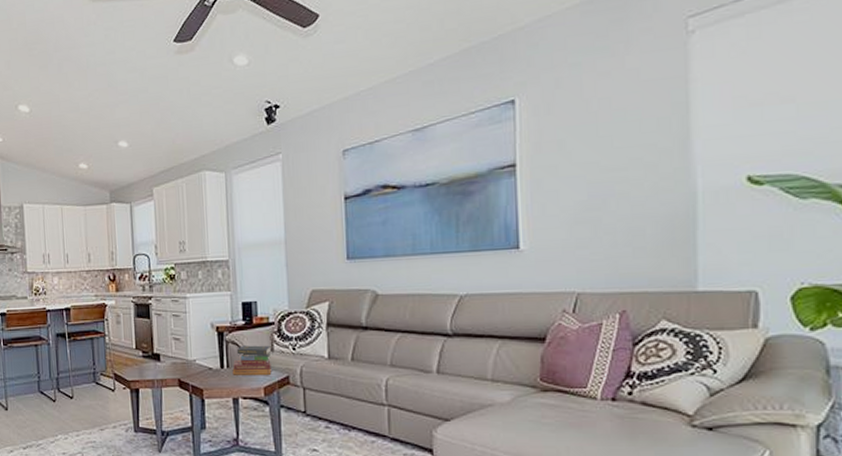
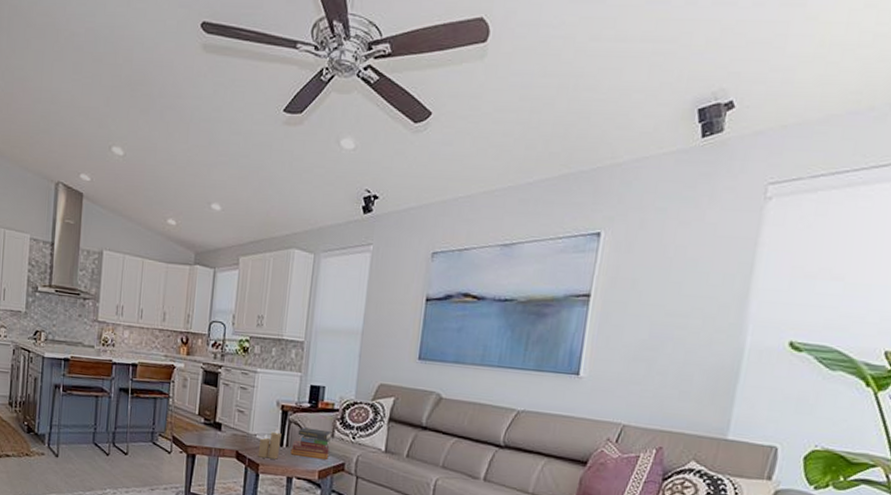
candle: none [199,351,221,382] -> present [257,429,282,460]

